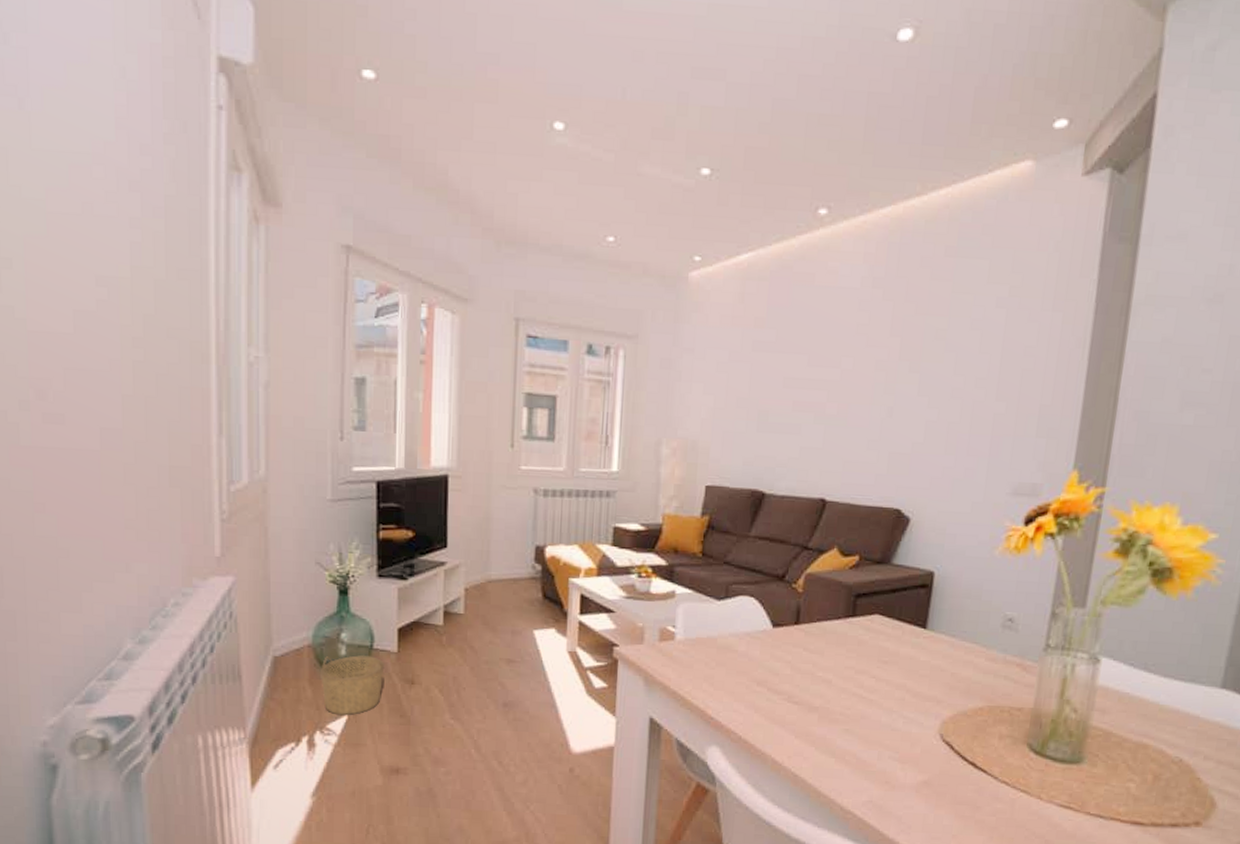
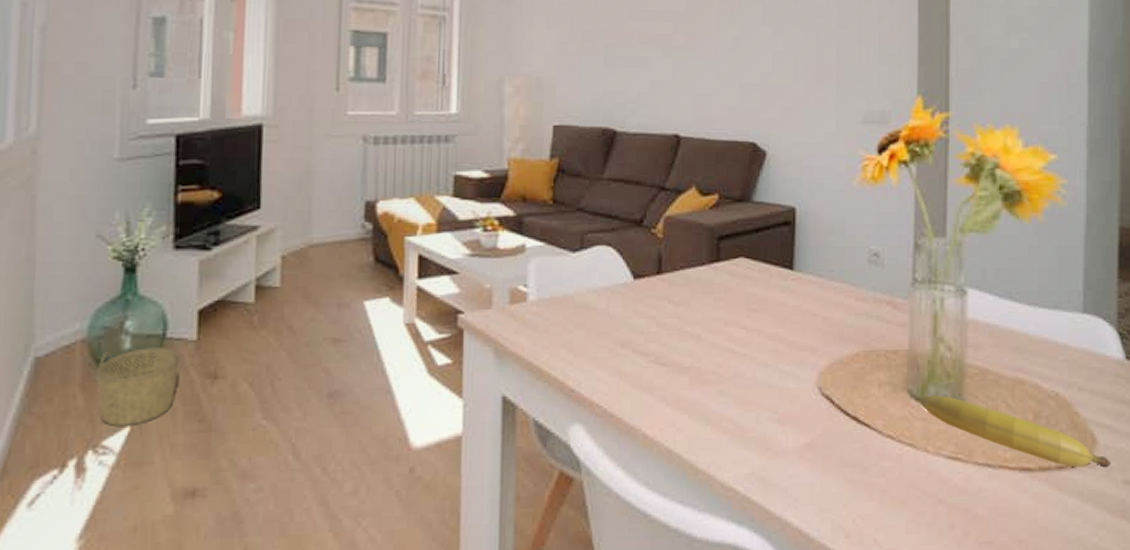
fruit: none [1038,750,1228,830] -> present [920,394,1111,468]

